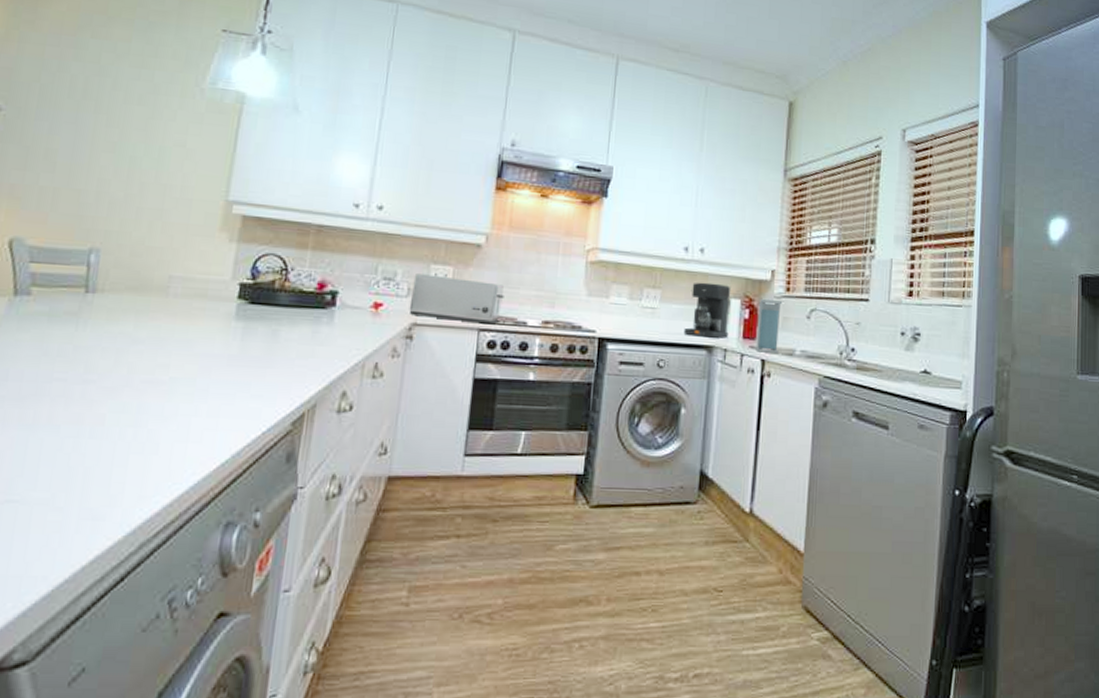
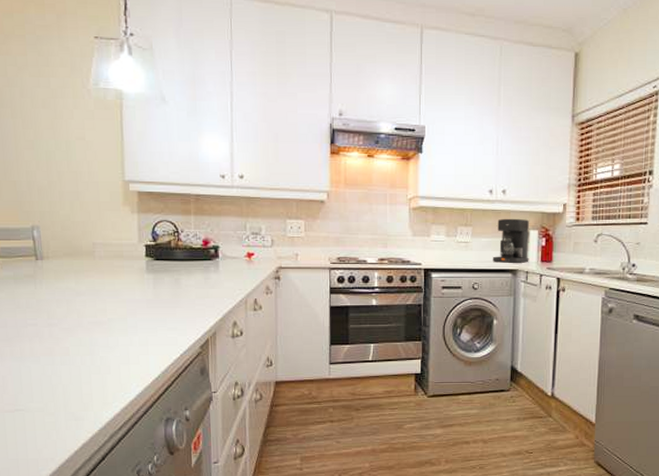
toaster: present [409,274,504,325] -> none [274,228,347,264]
soap dispenser: present [755,299,783,353] -> none [552,229,574,272]

